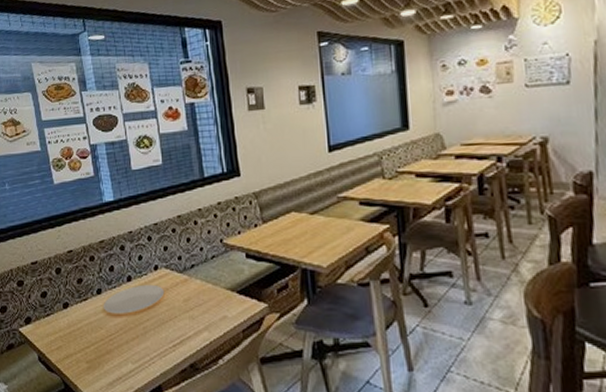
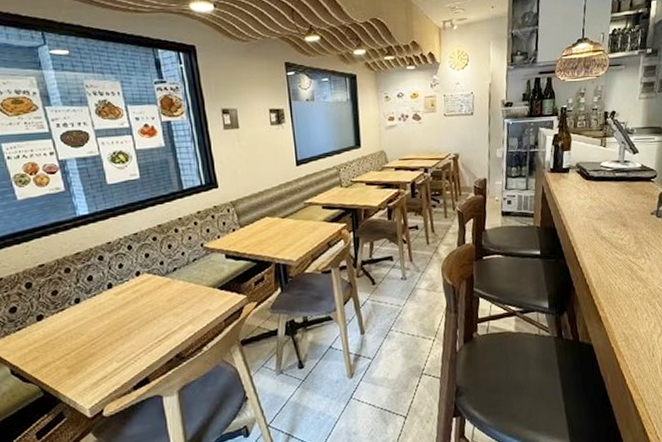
plate: present [103,284,165,314] -> none [82,289,148,320]

